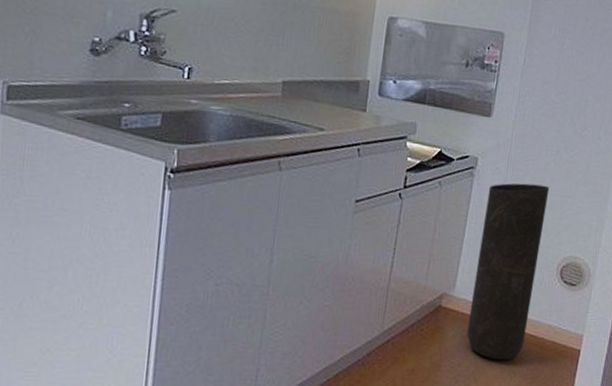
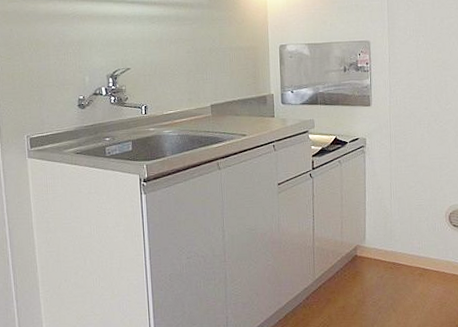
trash can: present [467,183,550,360] -> none [378,152,429,293]

